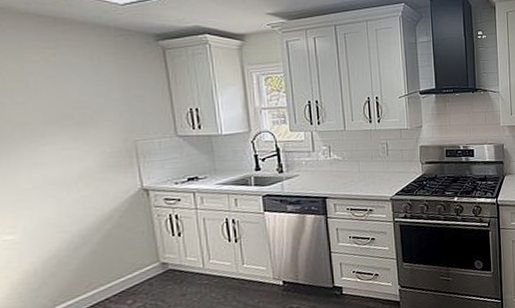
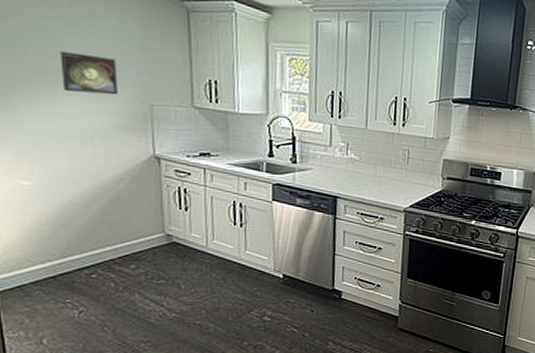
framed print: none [39,102,100,141] -> present [60,51,118,96]

